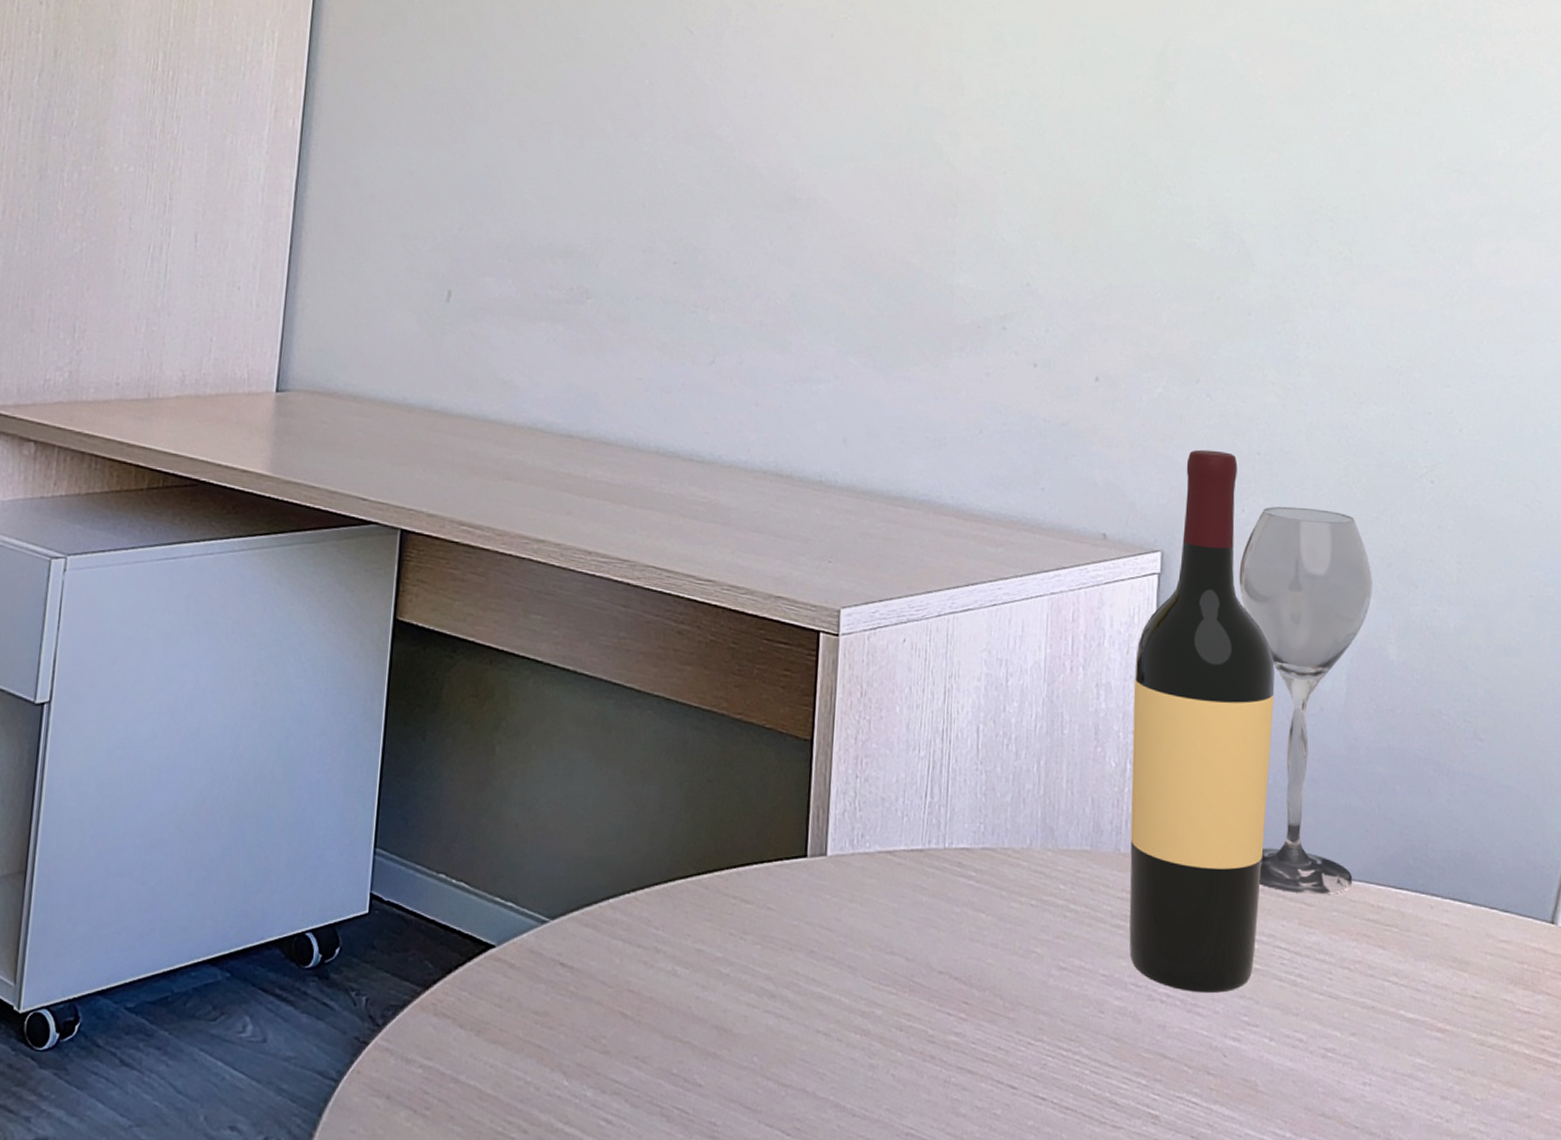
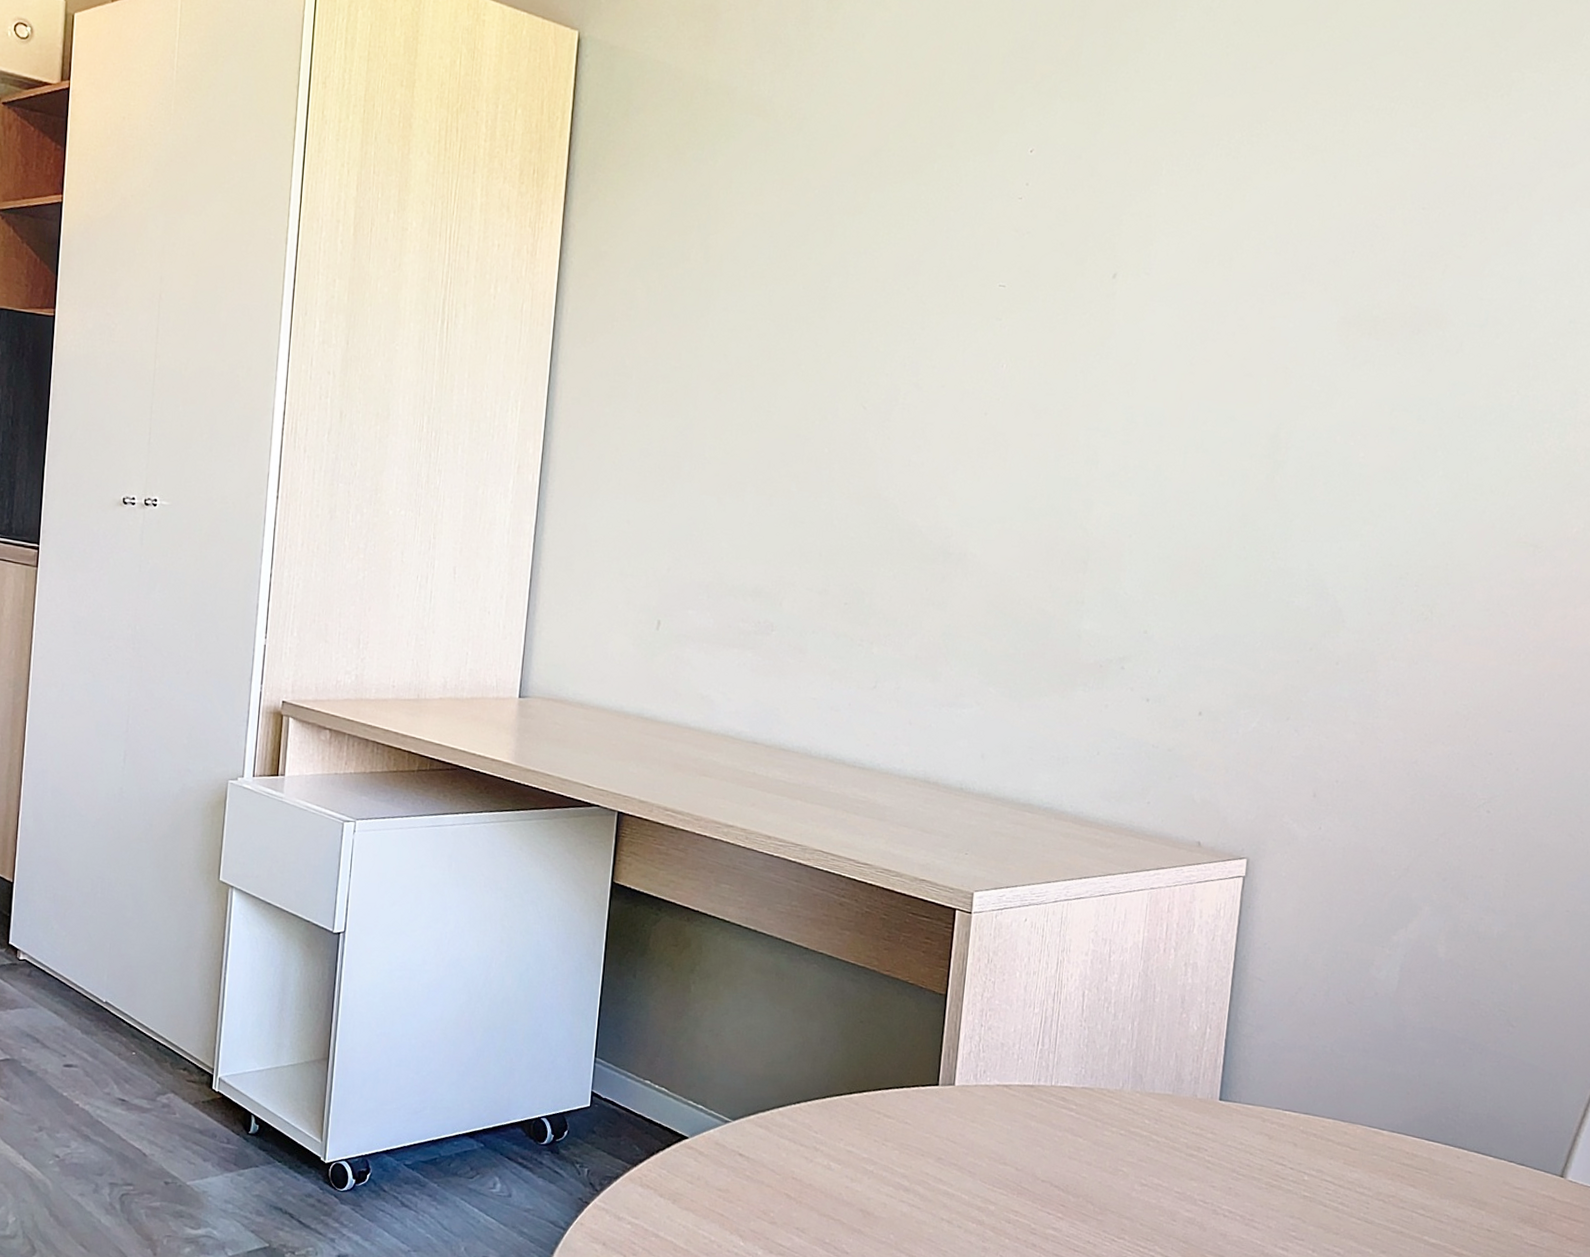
wine bottle: present [1129,449,1276,994] -> none [1200,776,1339,1213]
wineglass: present [1238,506,1373,895] -> none [1312,826,1429,1142]

